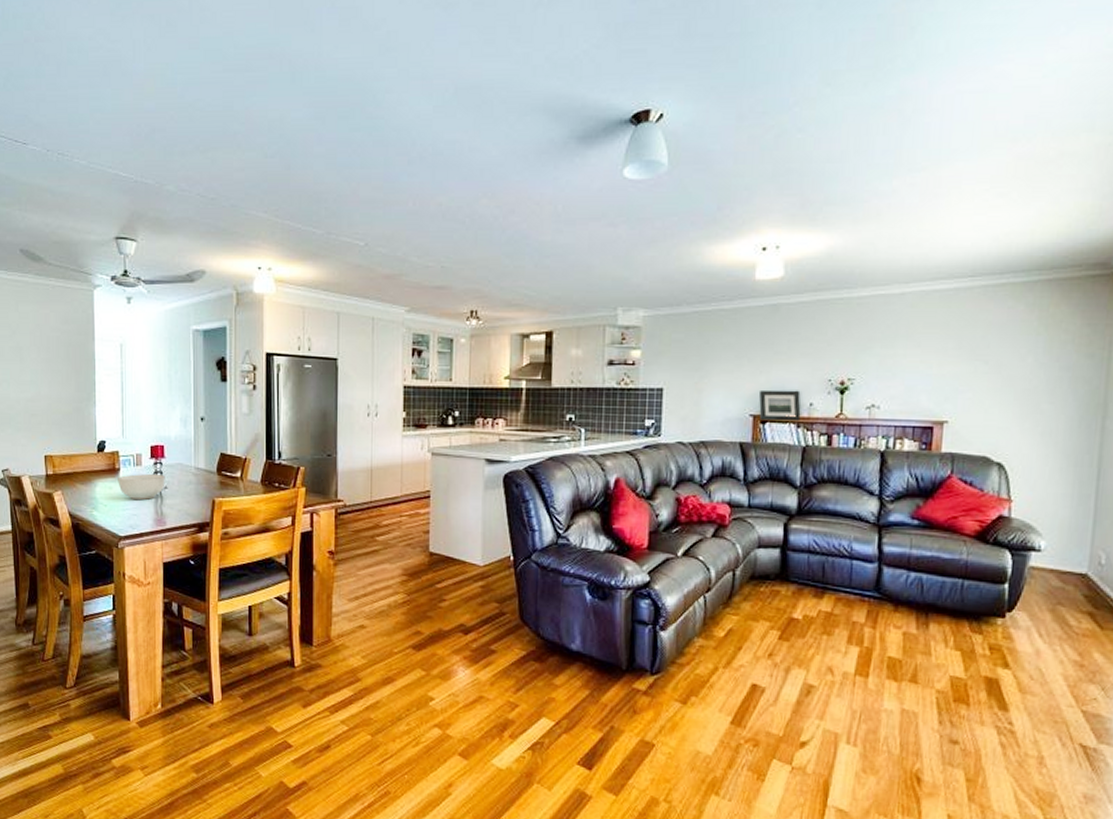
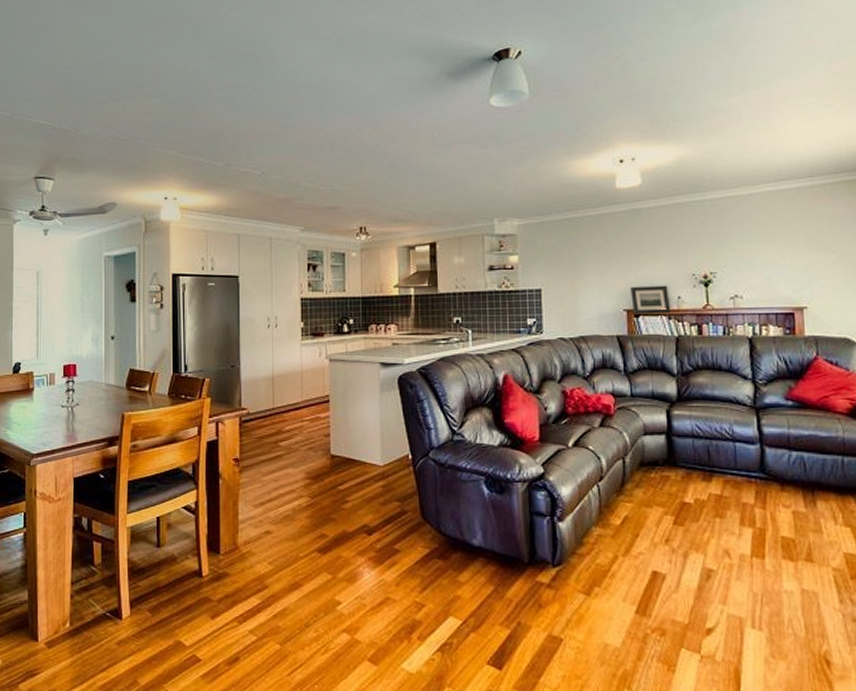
bowl: present [118,474,165,501] -> none [31,392,77,418]

